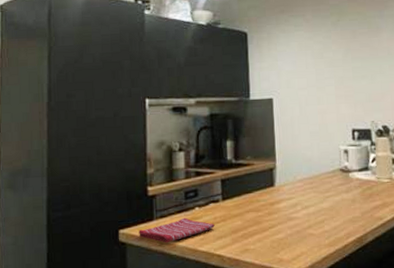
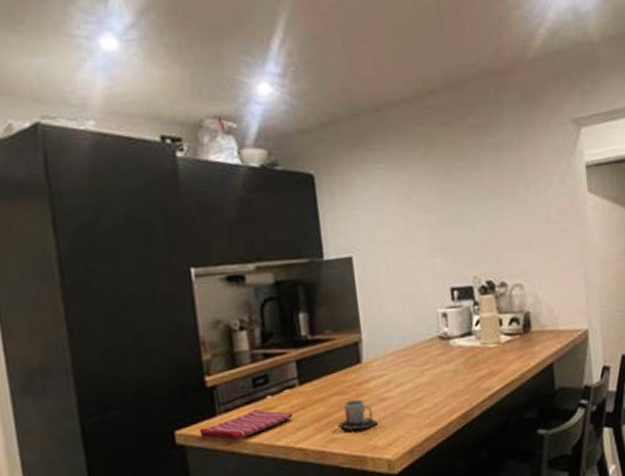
mug: none [252,217,285,243] -> present [338,399,378,430]

